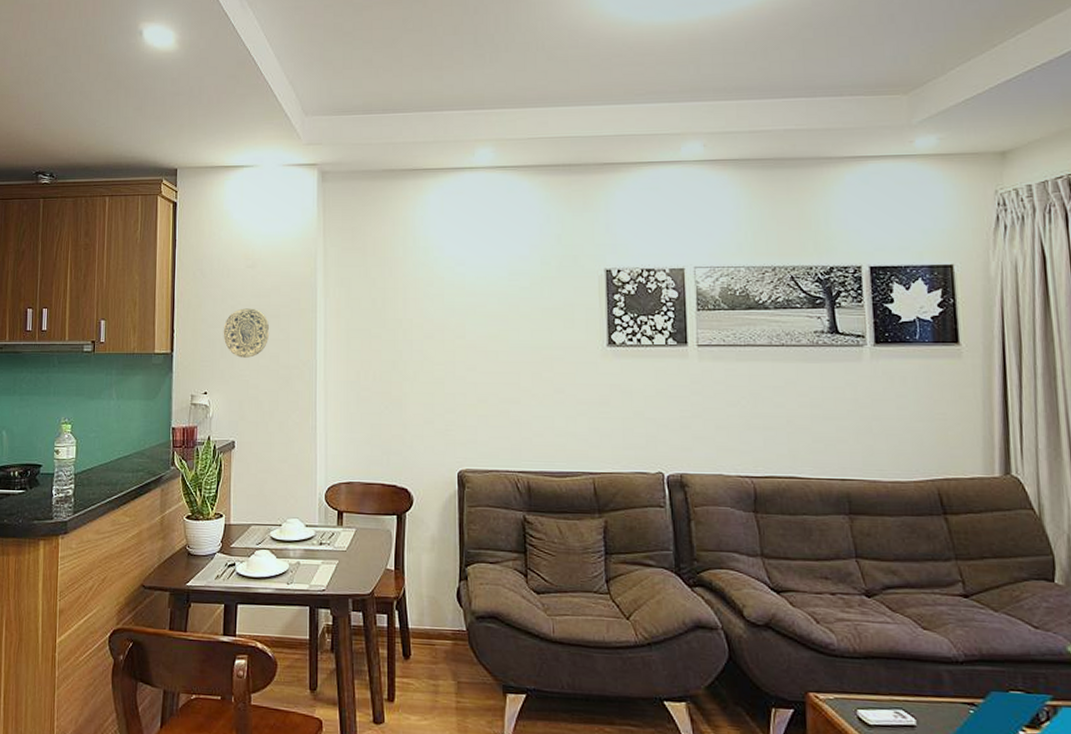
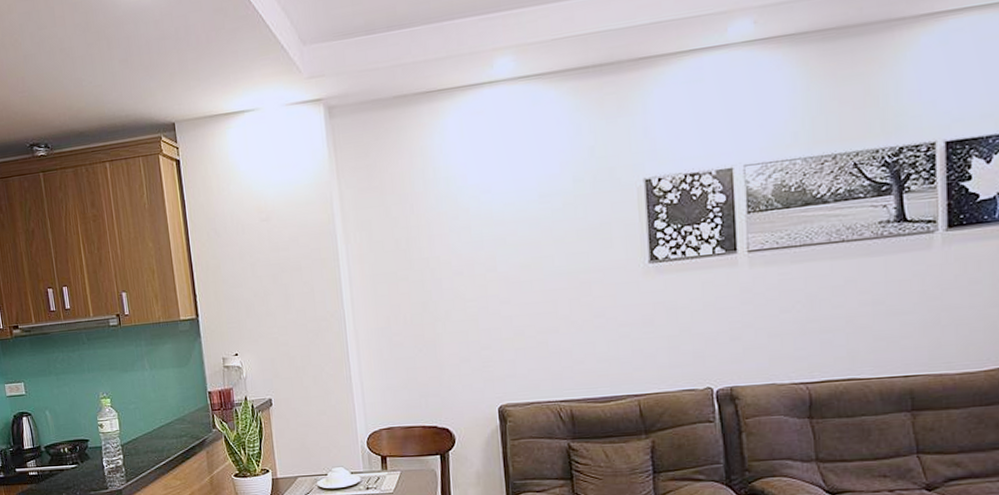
decorative plate: present [223,308,270,358] -> none [245,263,294,316]

